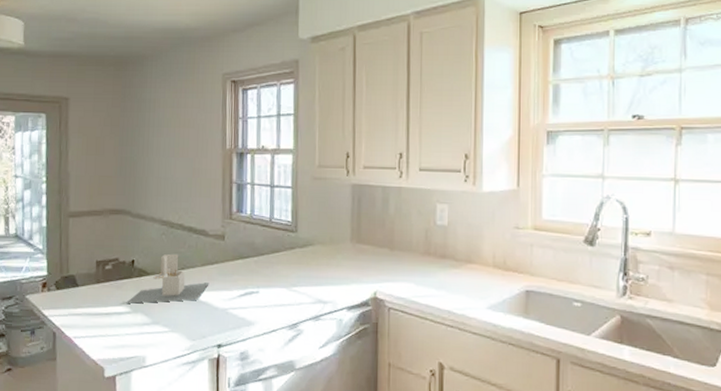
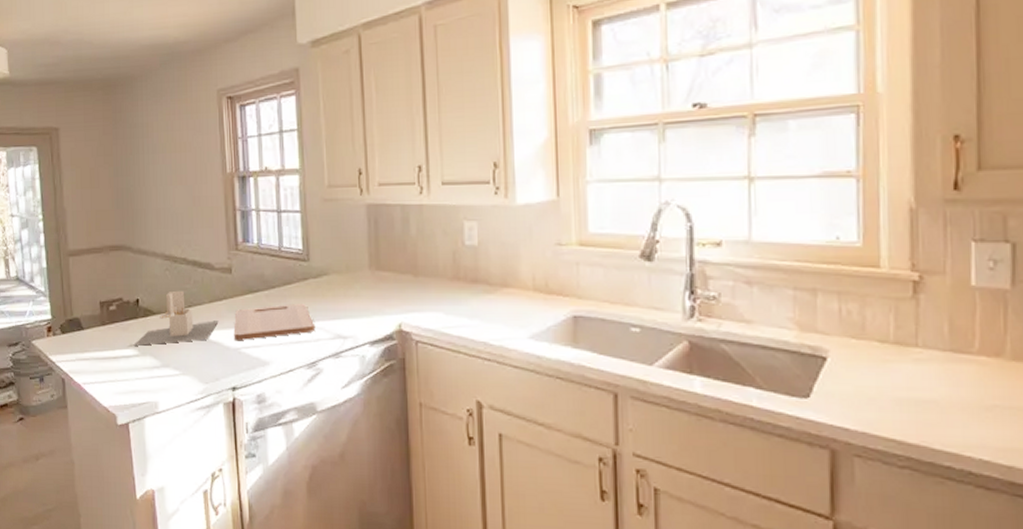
cutting board: none [222,269,299,302] -> present [233,303,316,340]

